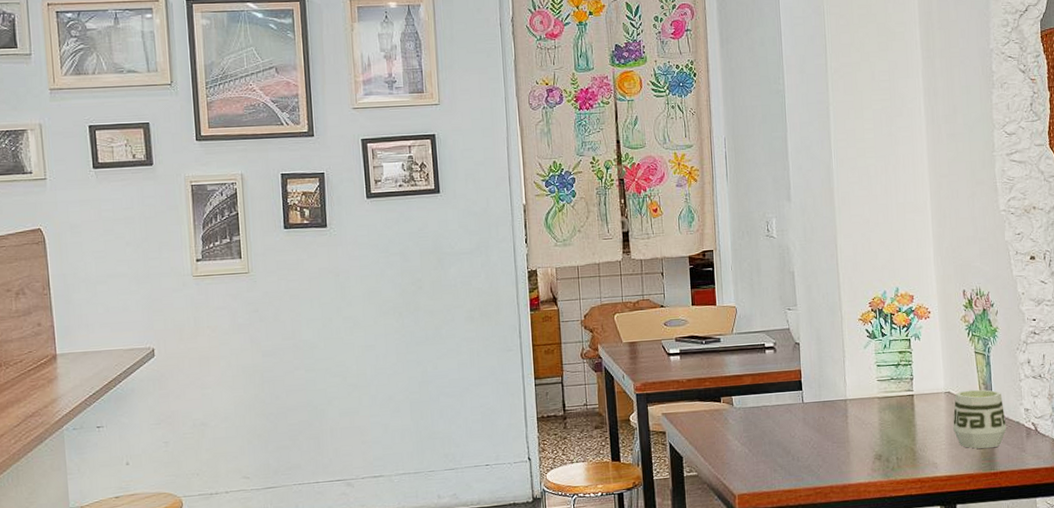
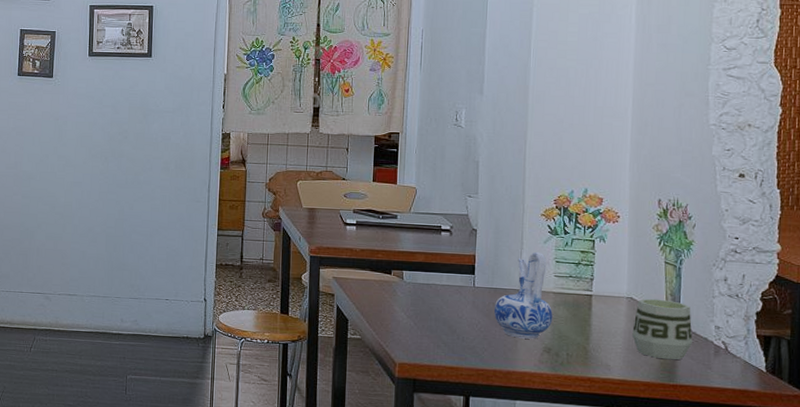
ceramic pitcher: none [824,358,880,450] -> present [493,251,553,339]

